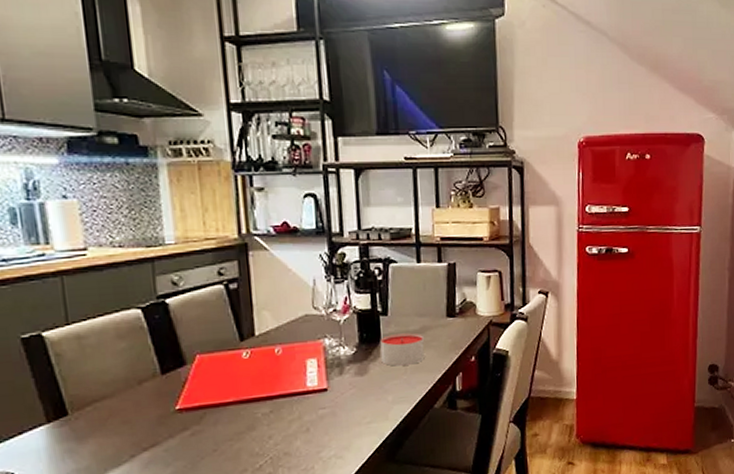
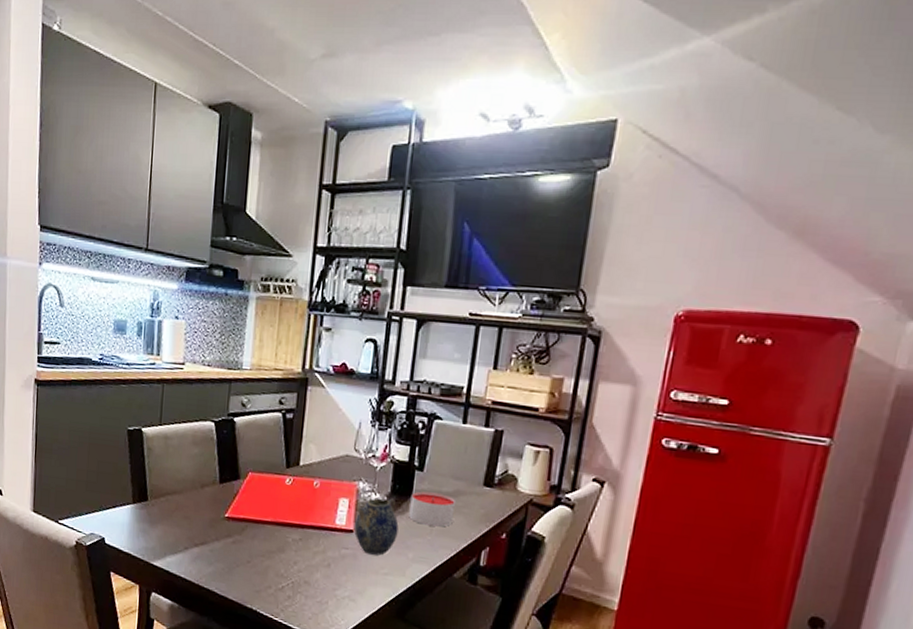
teapot: none [327,347,374,408] -> present [354,497,399,556]

